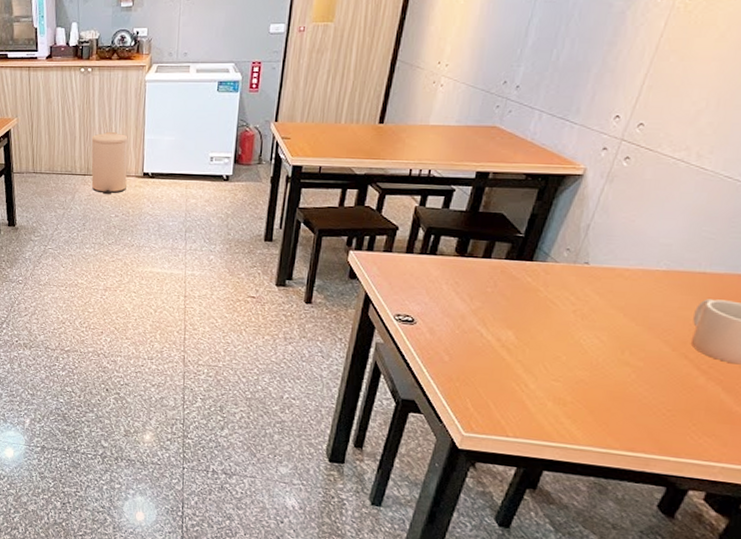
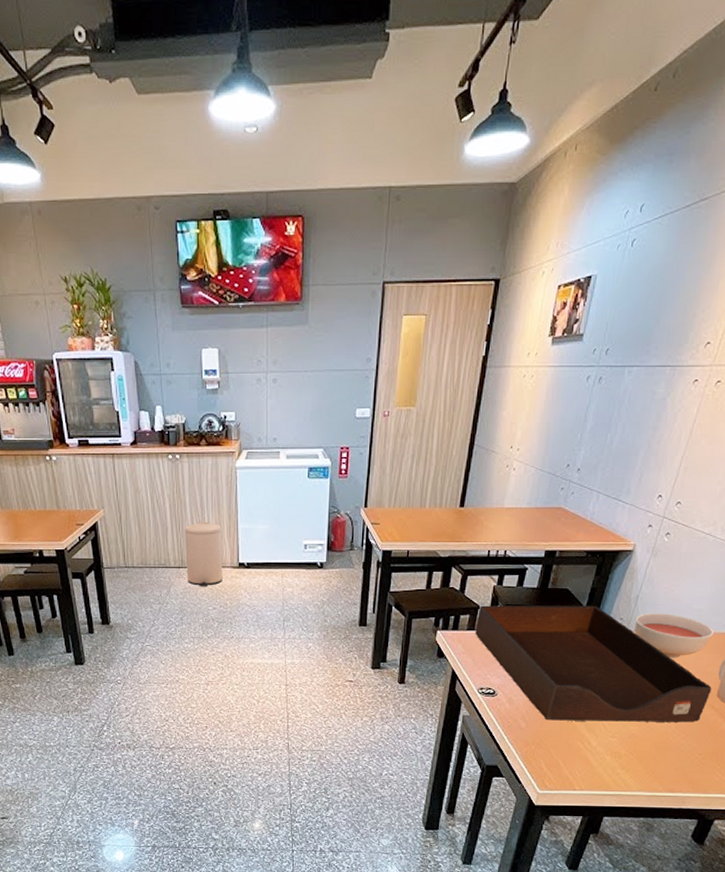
tray: none [392,226,684,373] -> present [475,605,712,723]
bowl: none [583,245,687,297] -> present [634,613,714,658]

